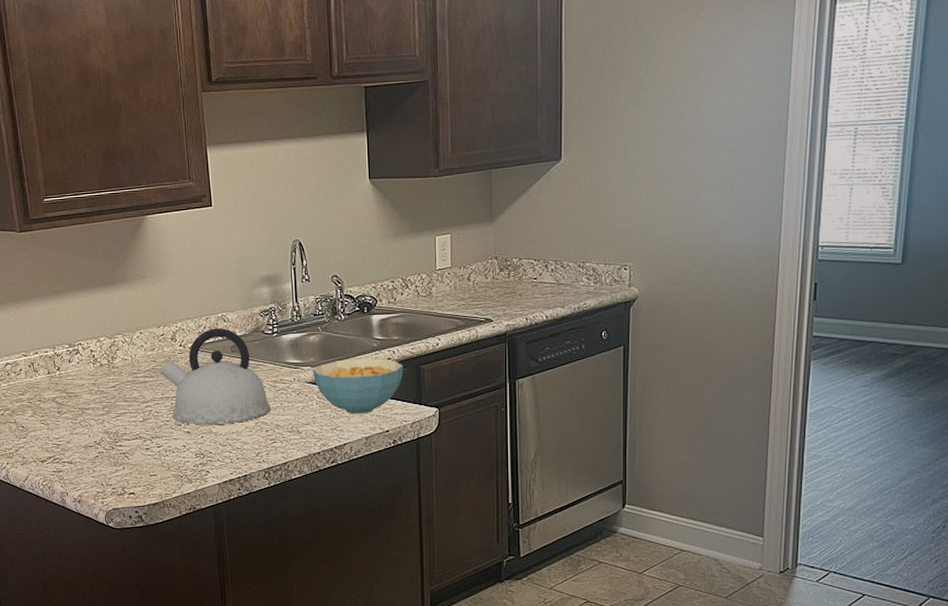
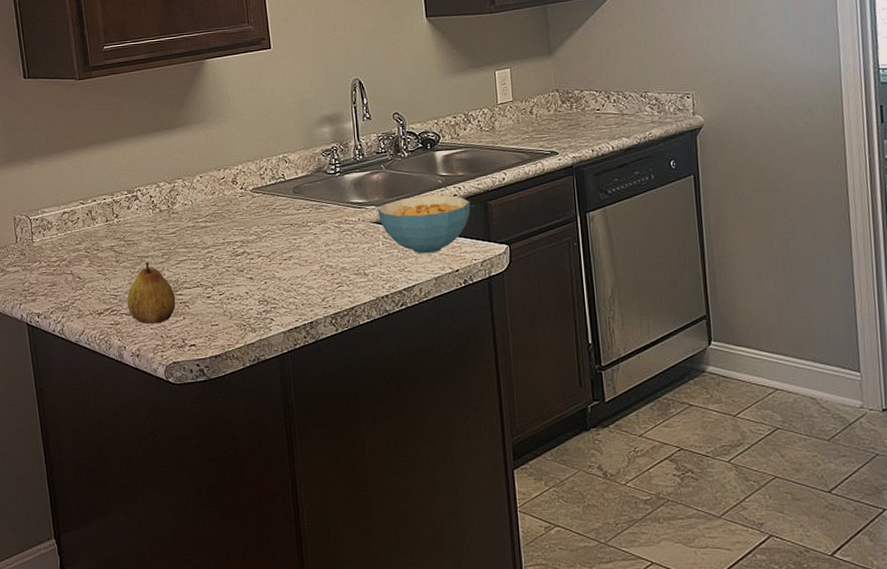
fruit: none [69,413,116,472] -> present [127,261,176,324]
kettle: present [159,327,271,425] -> none [220,169,336,271]

